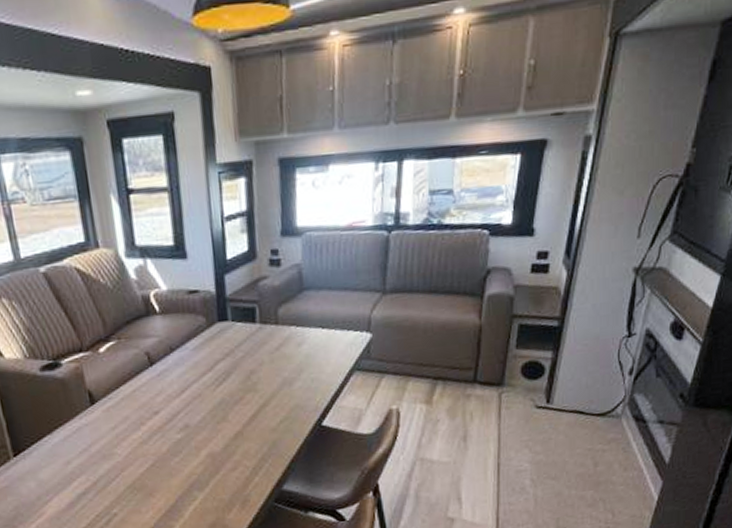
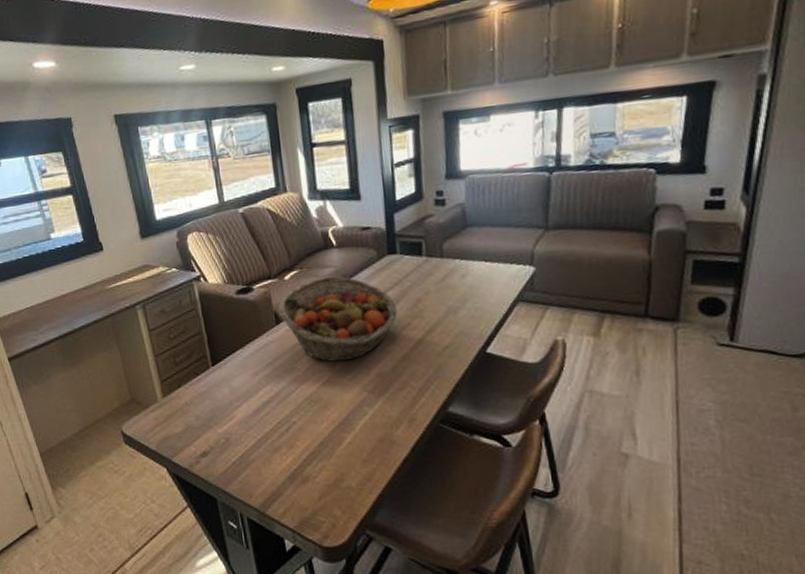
fruit basket: none [92,347,229,444] -> present [278,276,398,362]

